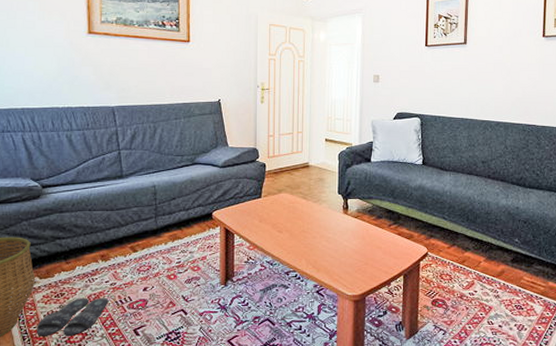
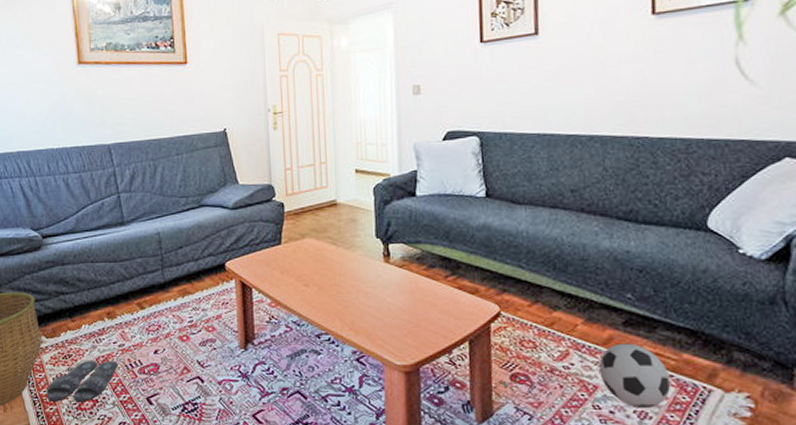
soccer ball: none [494,275,540,322] -> present [599,343,671,408]

